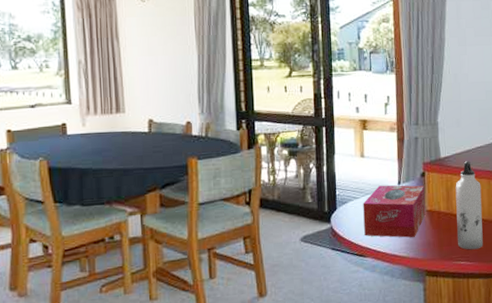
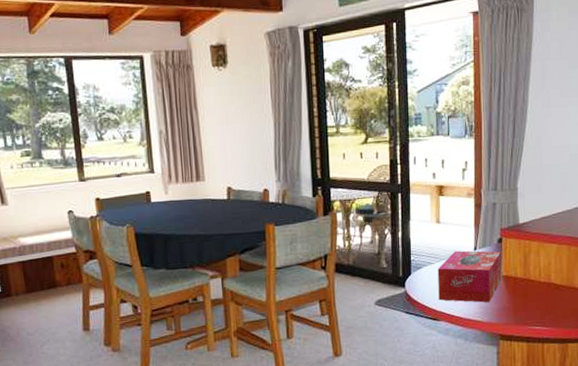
water bottle: present [455,161,483,250] -> none [533,227,561,316]

